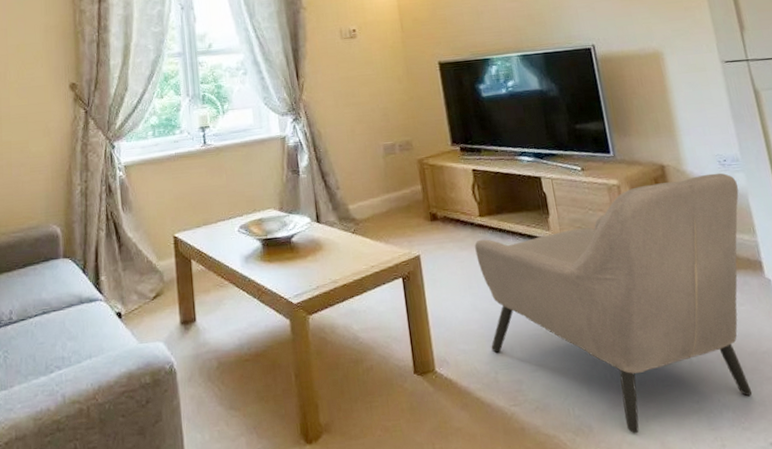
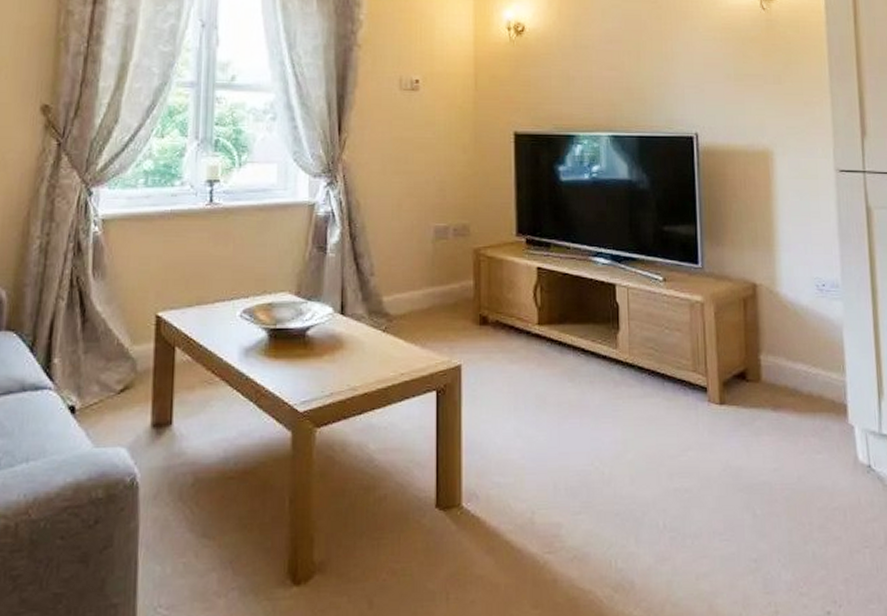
armchair: present [474,173,753,434] -> none [528,299,834,594]

